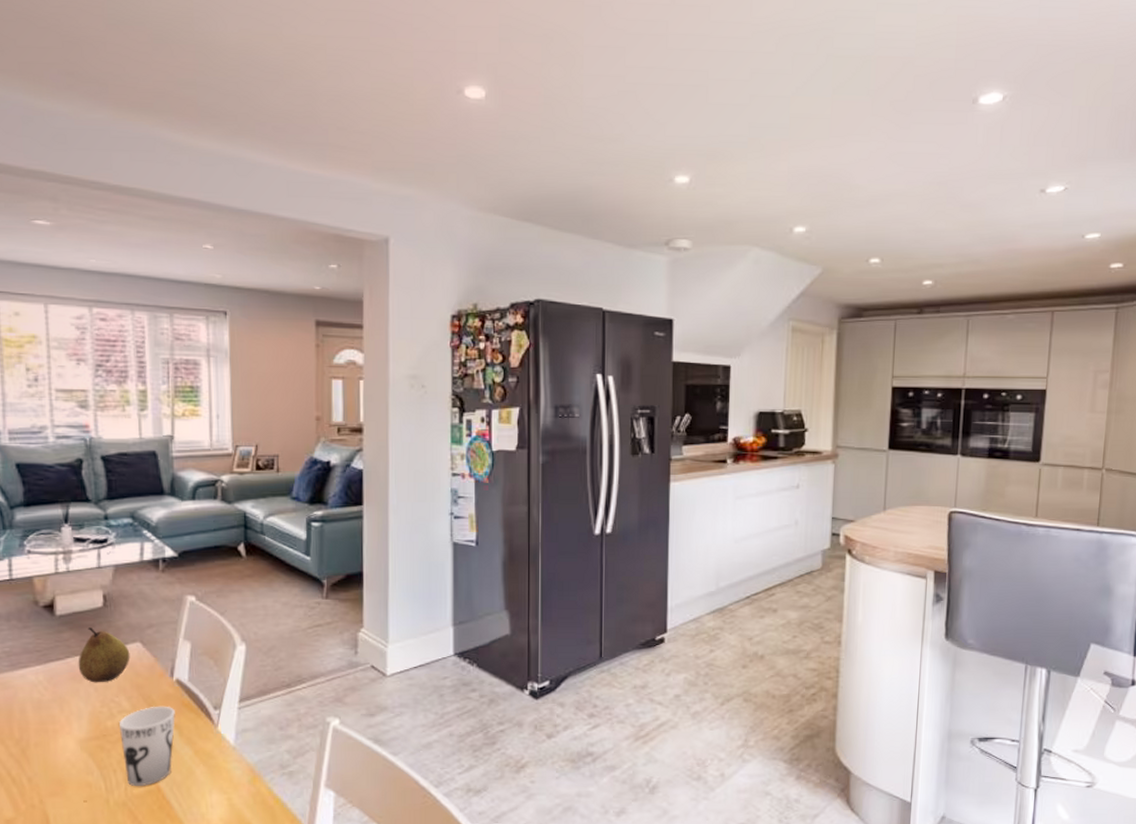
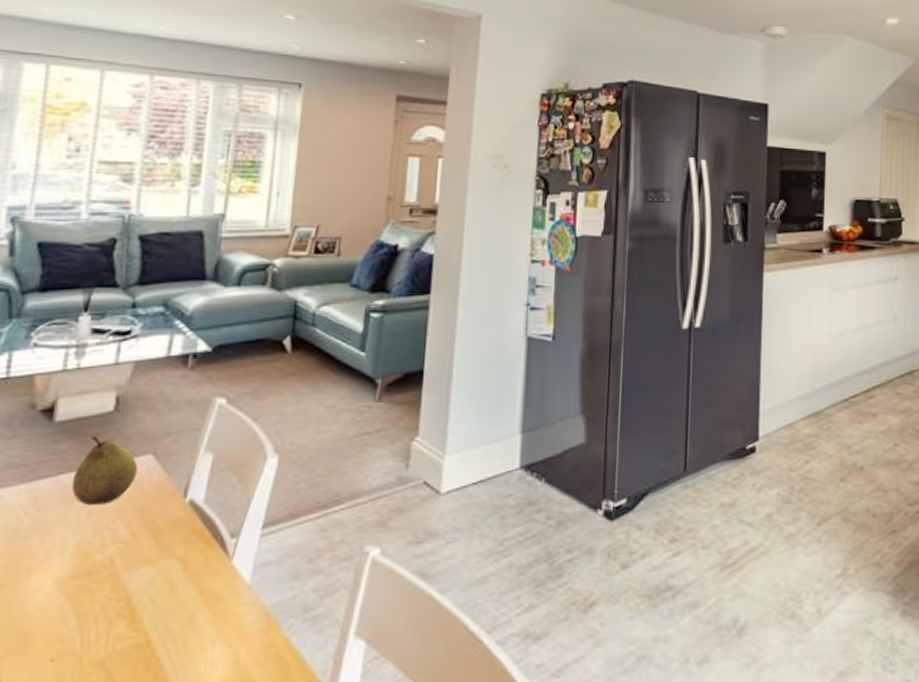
cup: present [120,706,175,787] -> none [109,533,183,640]

